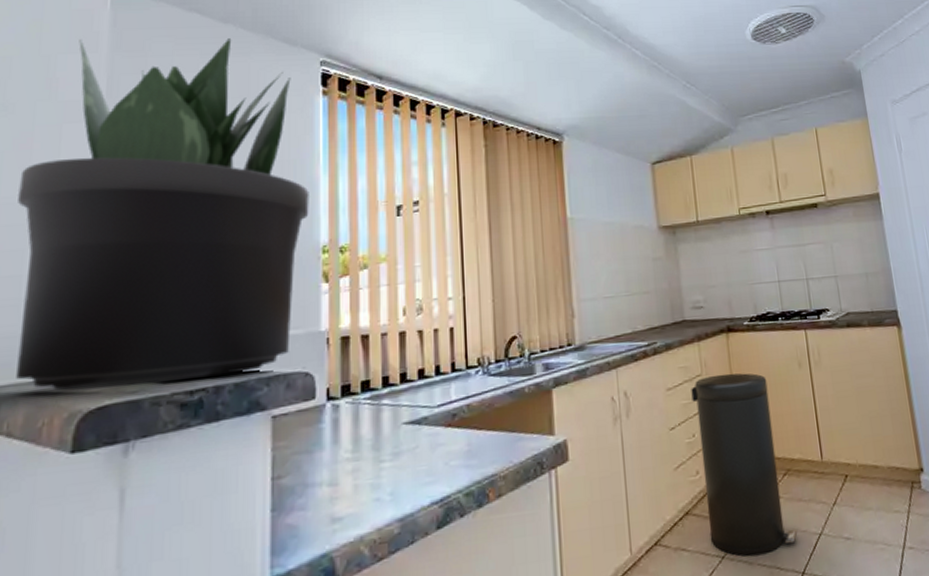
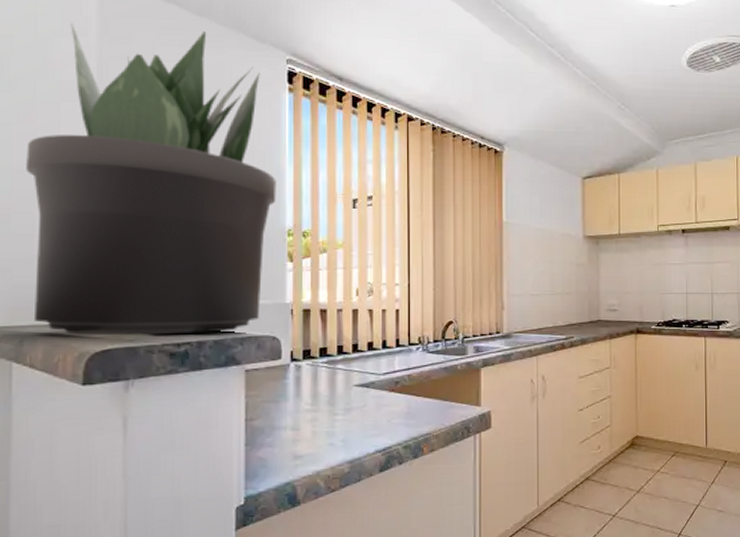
pedal bin: present [691,373,798,557] -> none [600,368,679,518]

